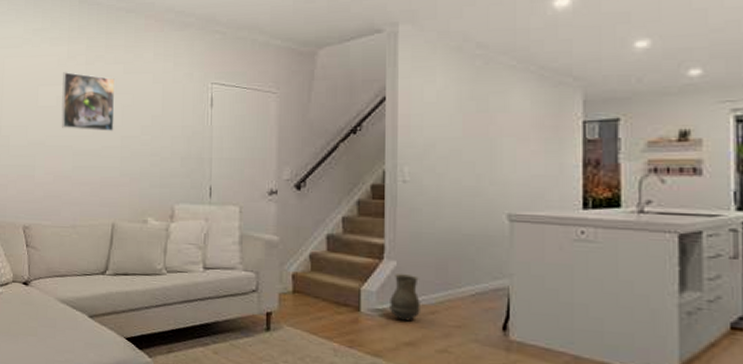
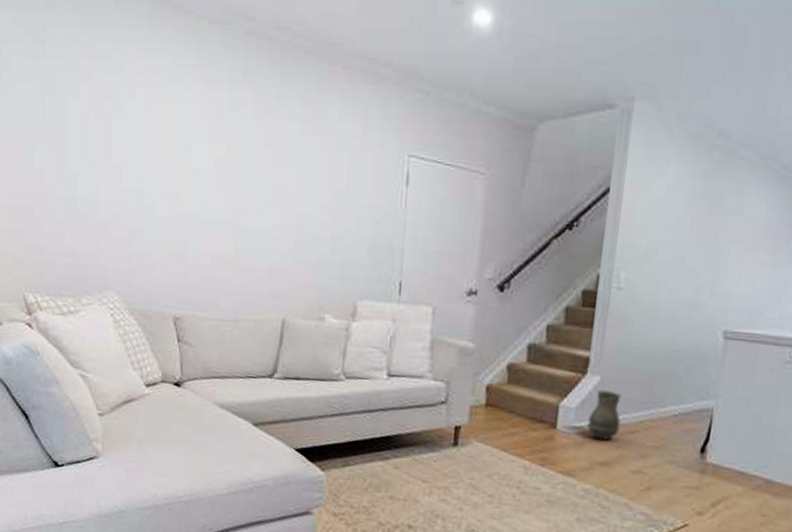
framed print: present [61,72,115,132] -> none [220,126,289,208]

